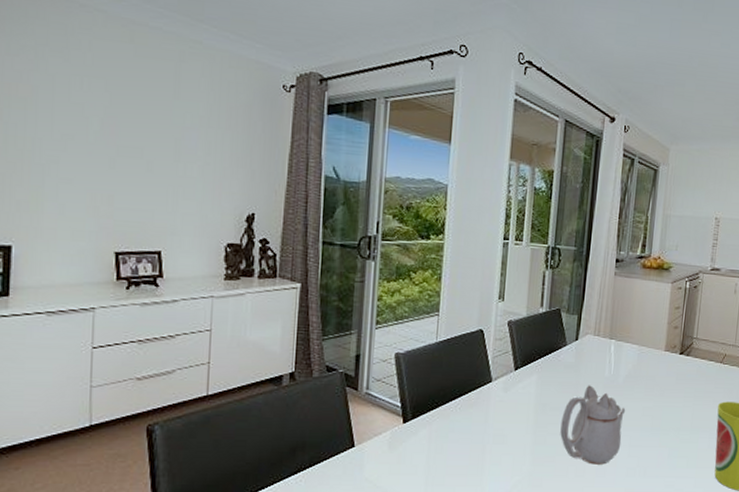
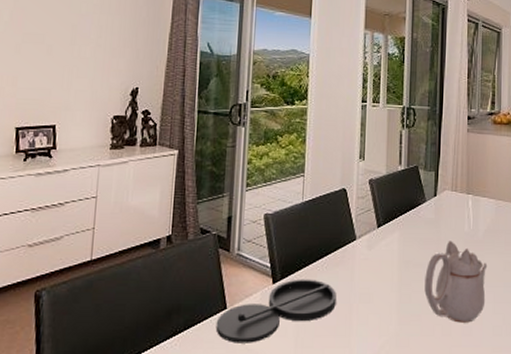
plate: none [343,419,470,481] -> present [215,279,336,343]

